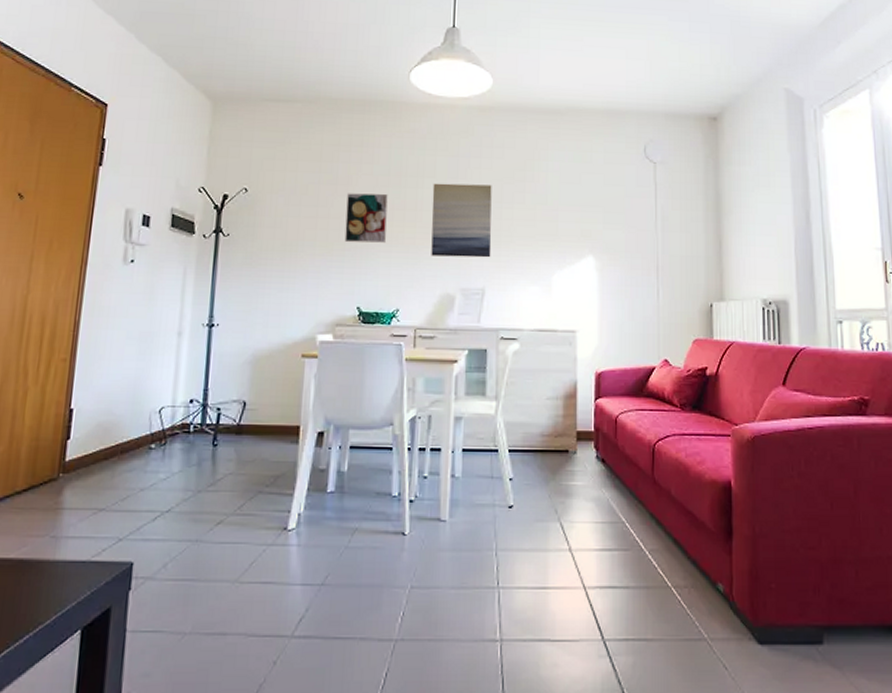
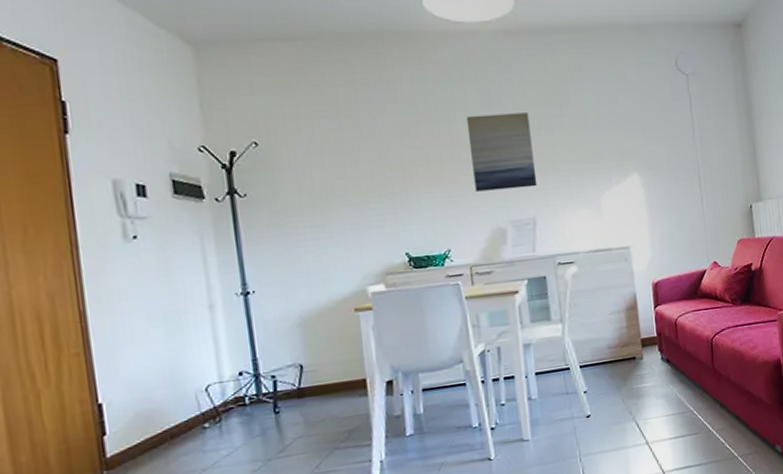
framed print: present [344,193,388,243] -> none [374,132,426,189]

